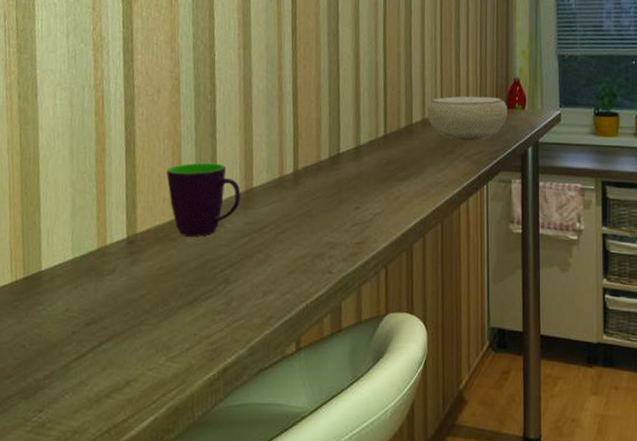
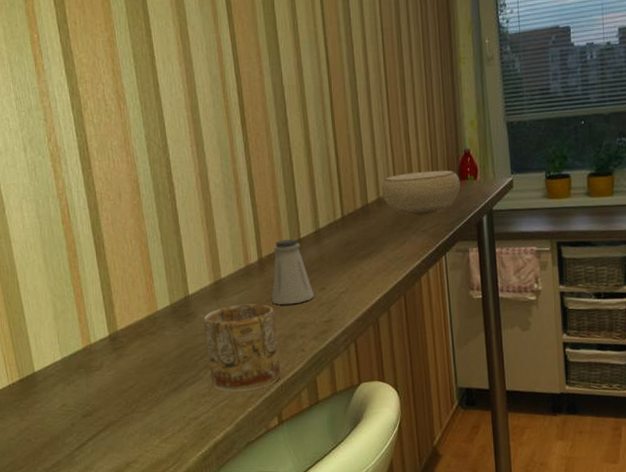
mug: present [167,162,241,237] -> none [138,258,211,329]
mug: none [228,217,306,312] -> present [203,303,281,392]
saltshaker: none [302,152,348,222] -> present [271,238,315,305]

